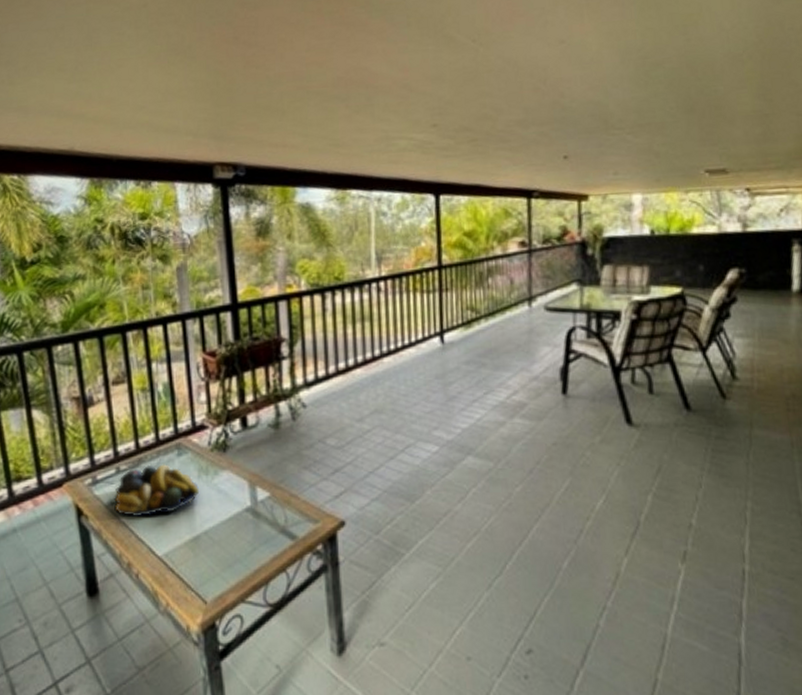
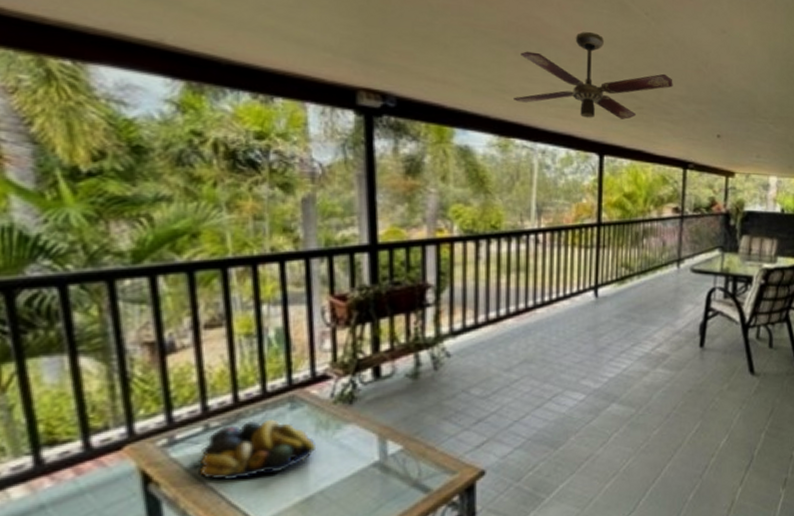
ceiling fan: none [347,71,509,159] -> present [514,31,673,120]

